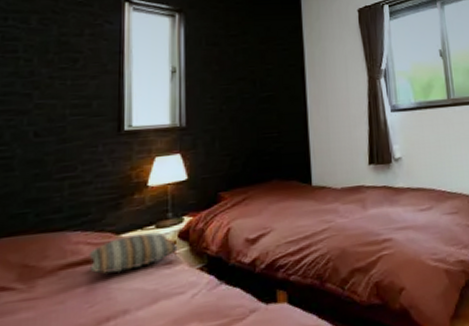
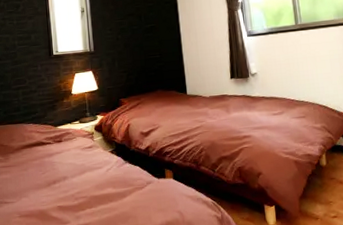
pillow: present [89,231,178,275] -> none [39,125,95,153]

